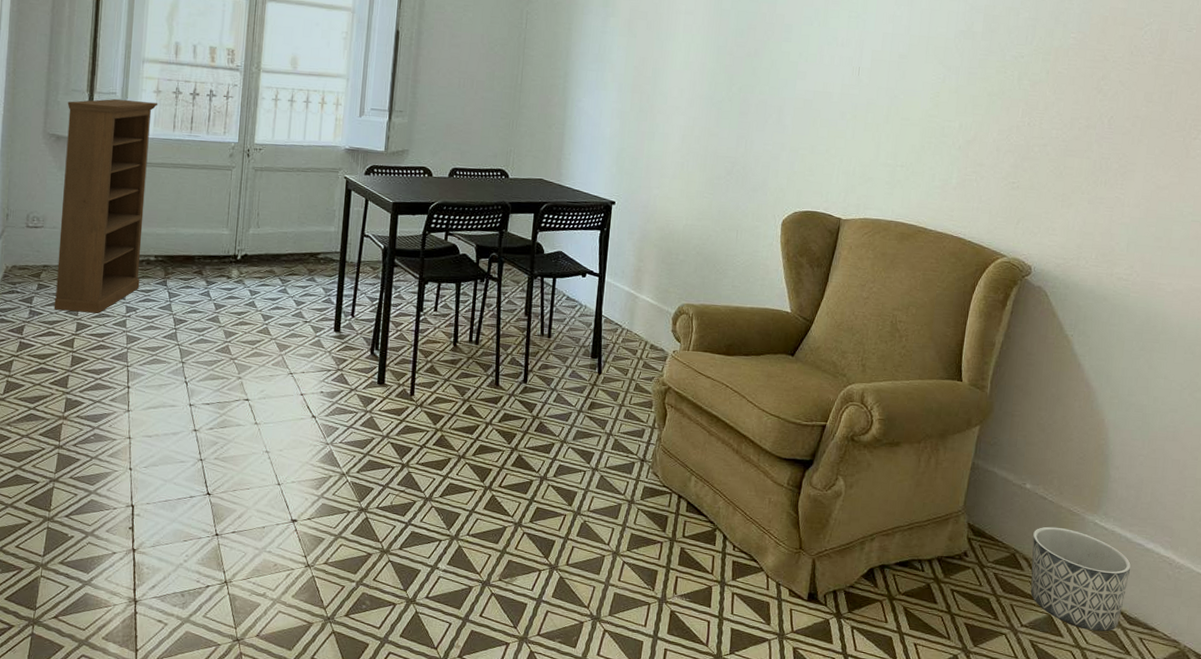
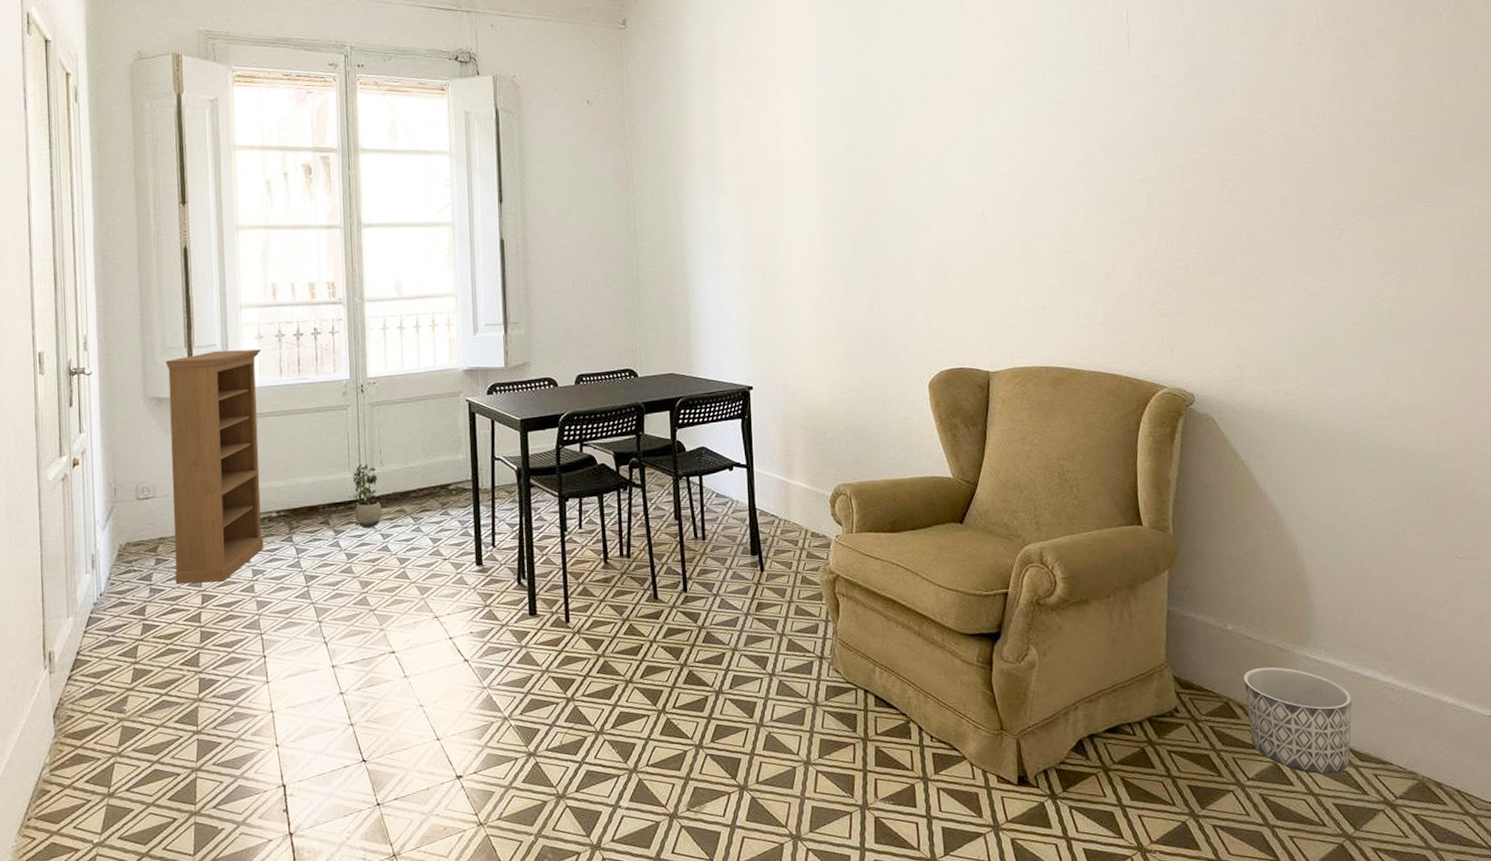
potted plant: none [227,223,253,283] -> present [353,464,382,528]

